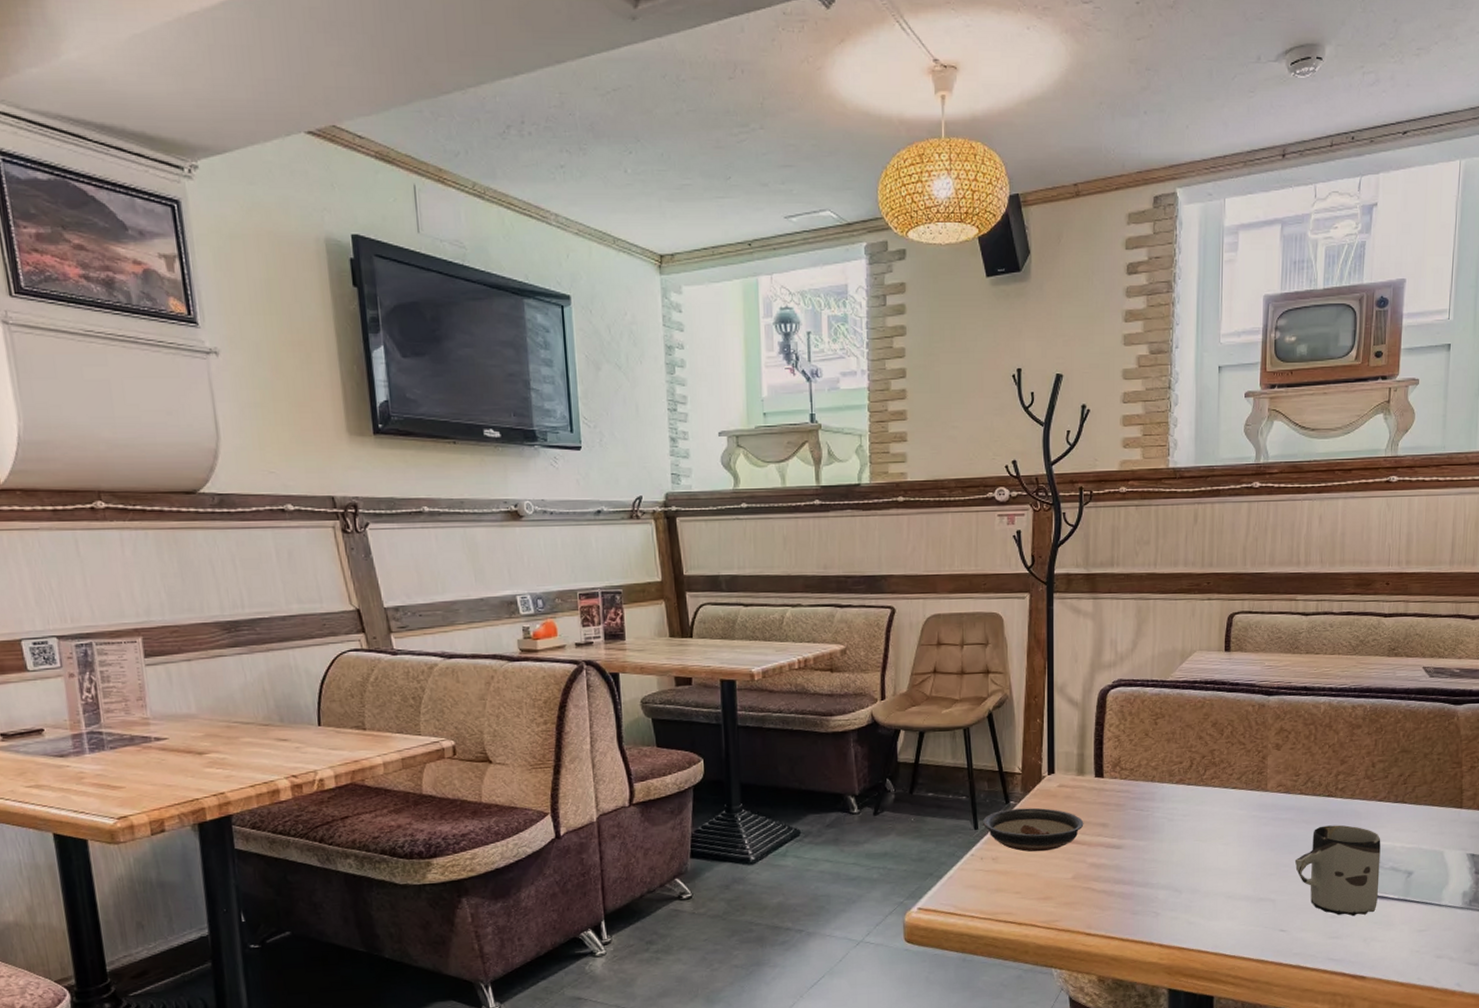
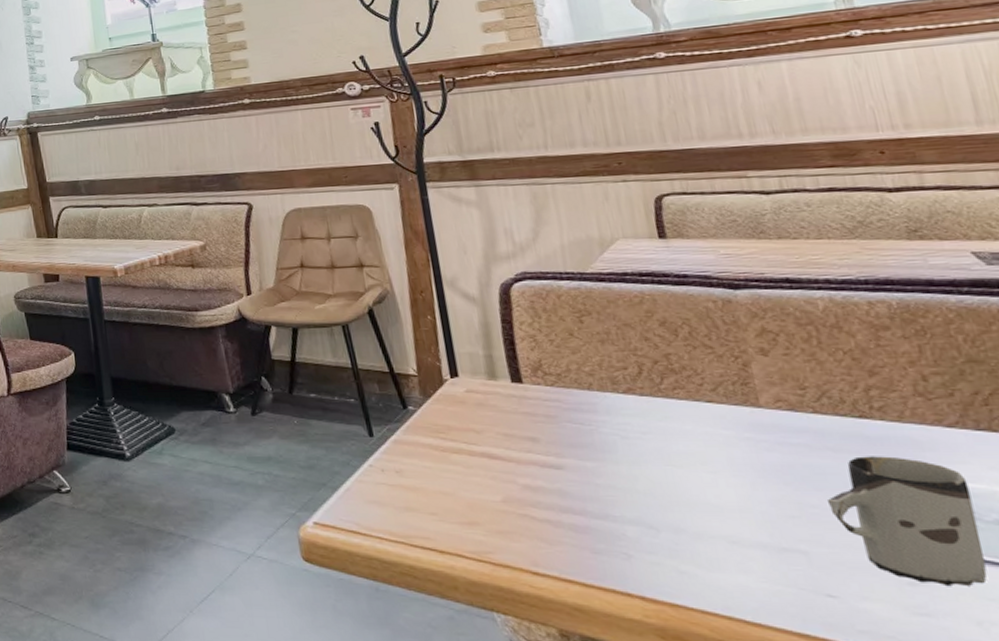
saucer: present [983,807,1084,852] -> none [378,415,507,467]

